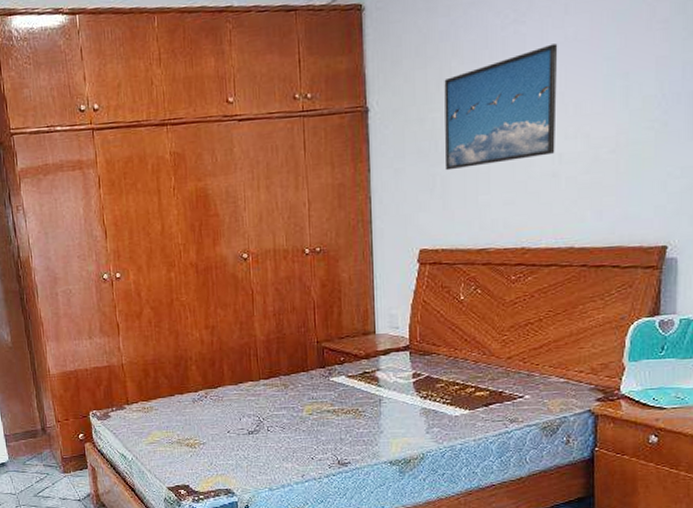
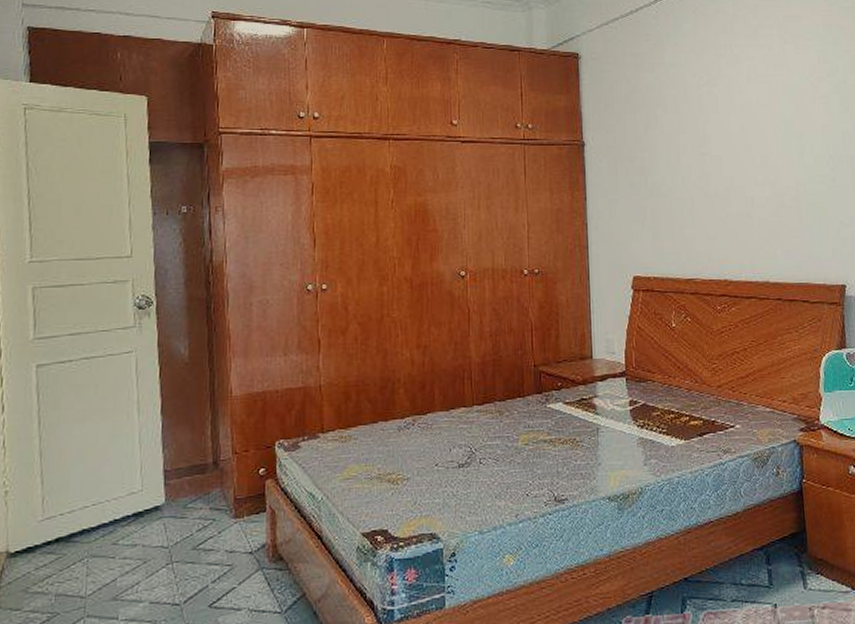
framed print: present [444,43,558,171] -> none [651,105,748,205]

